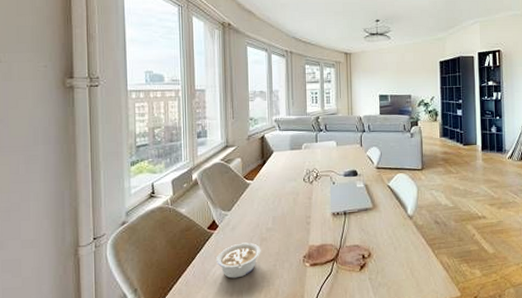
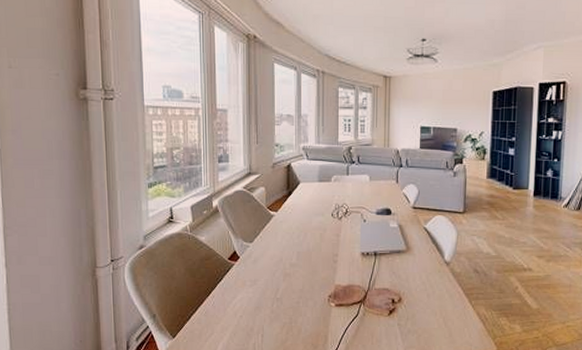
legume: present [216,242,261,279] -> none [237,277,284,312]

